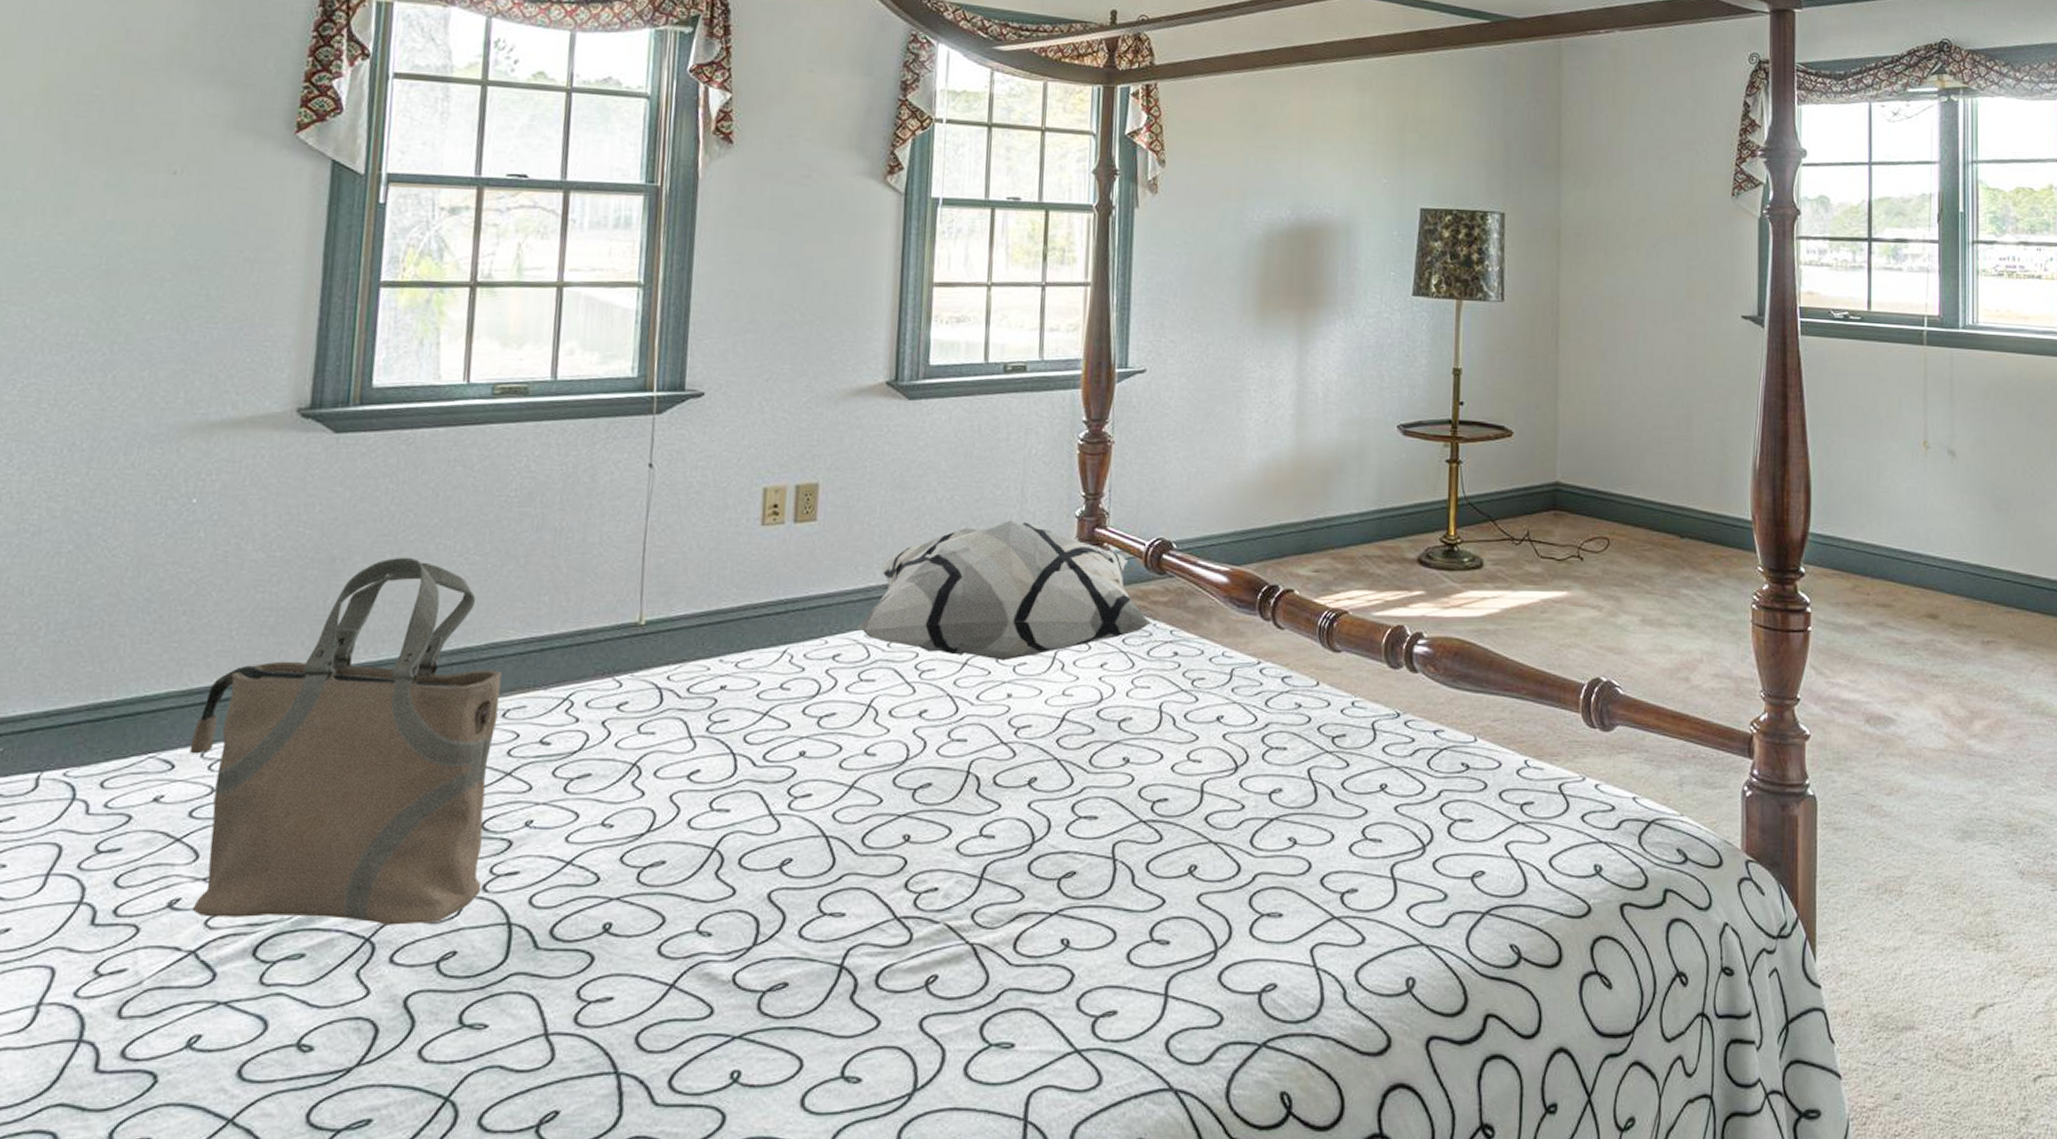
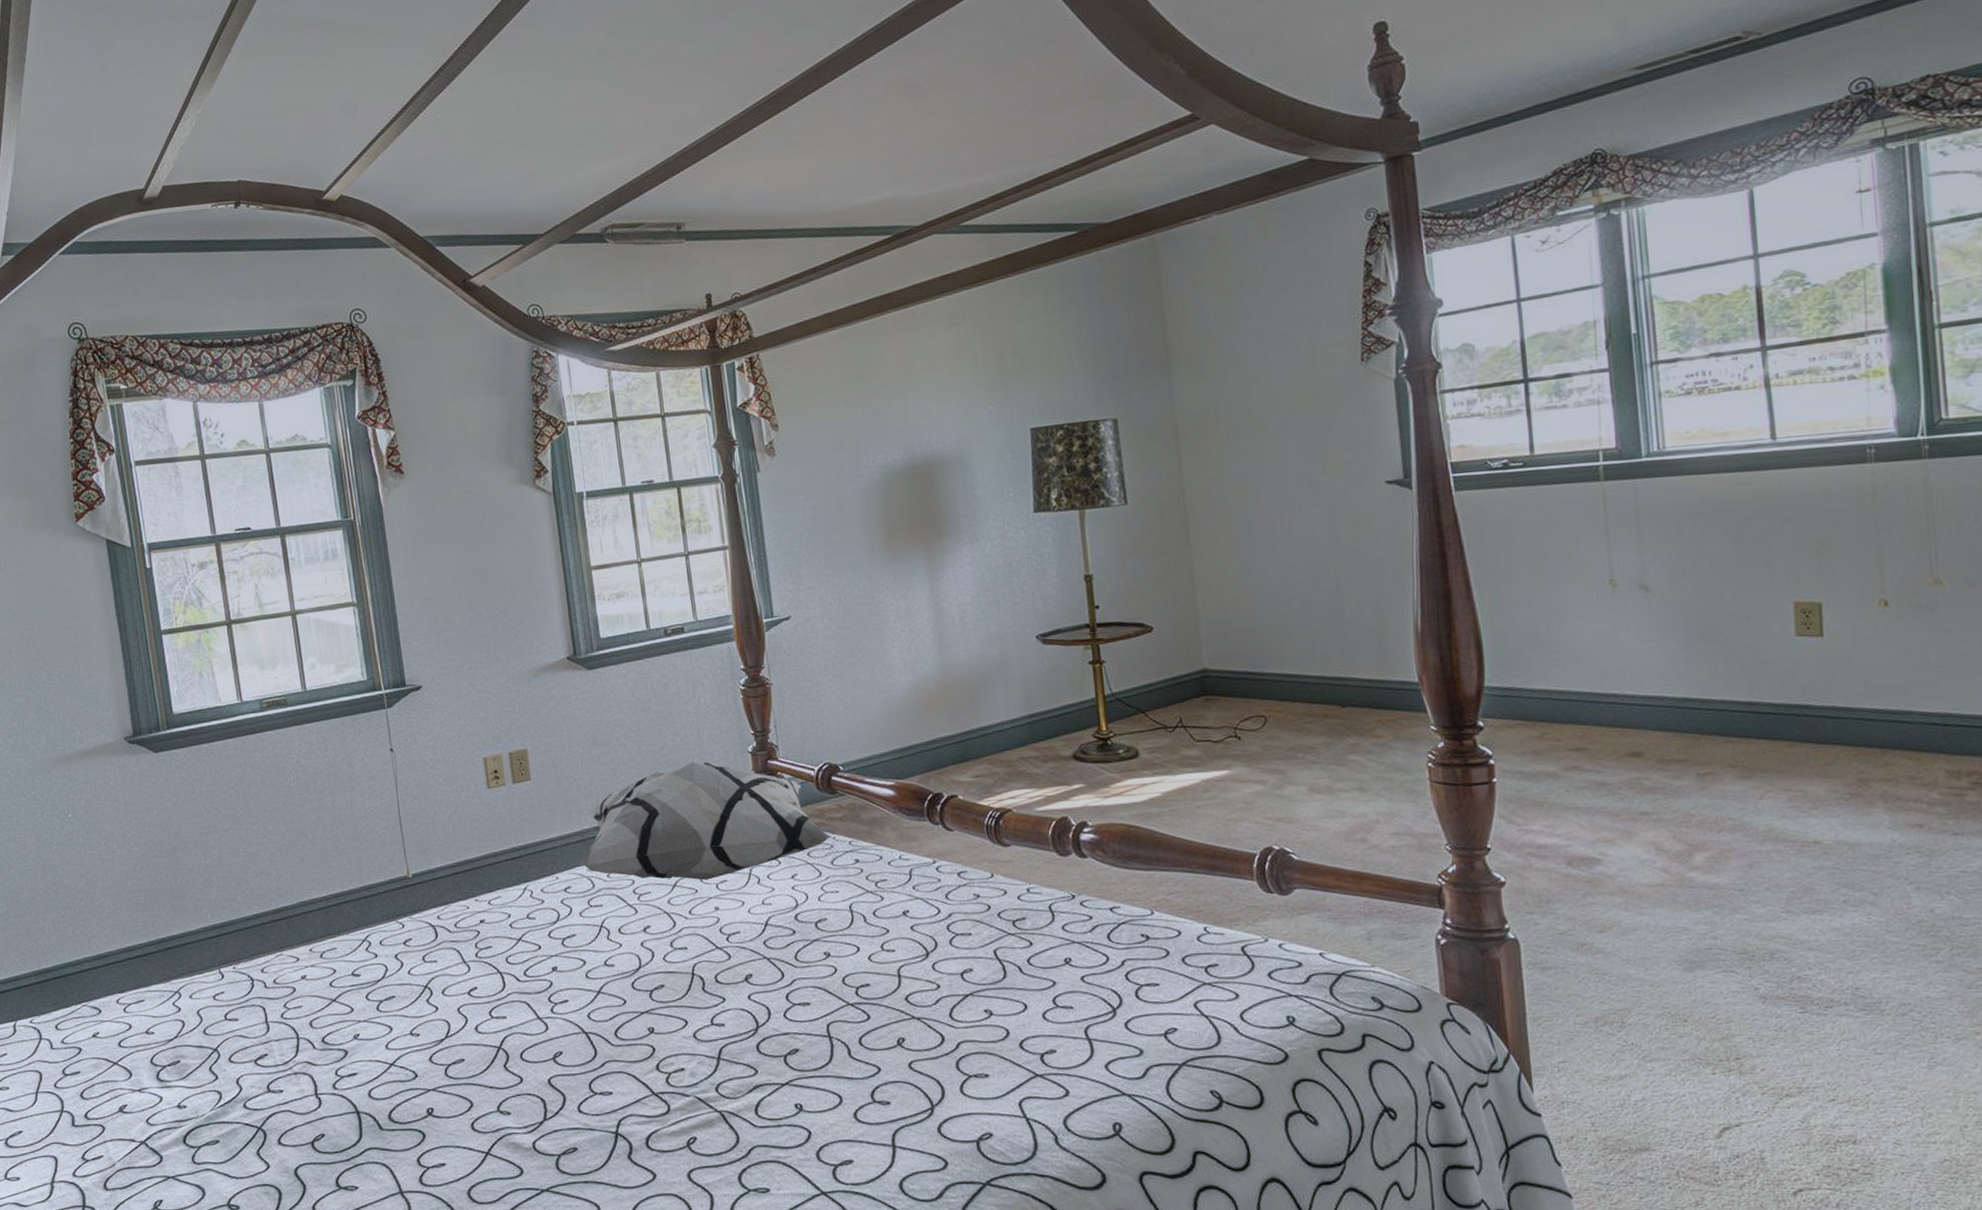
tote bag: present [189,557,502,925] -> none [108,842,332,1117]

